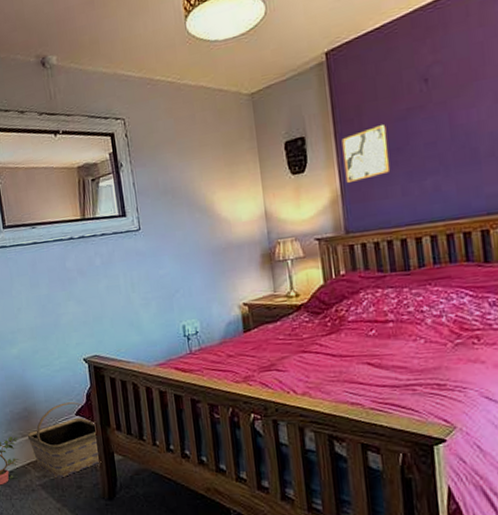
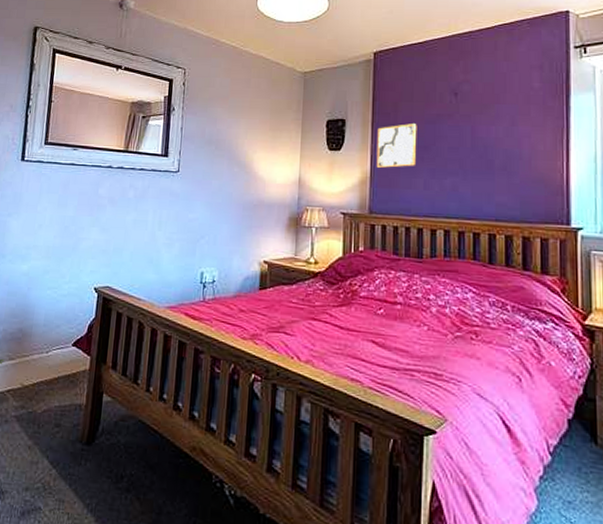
basket: present [27,402,102,477] -> none [15,330,93,412]

